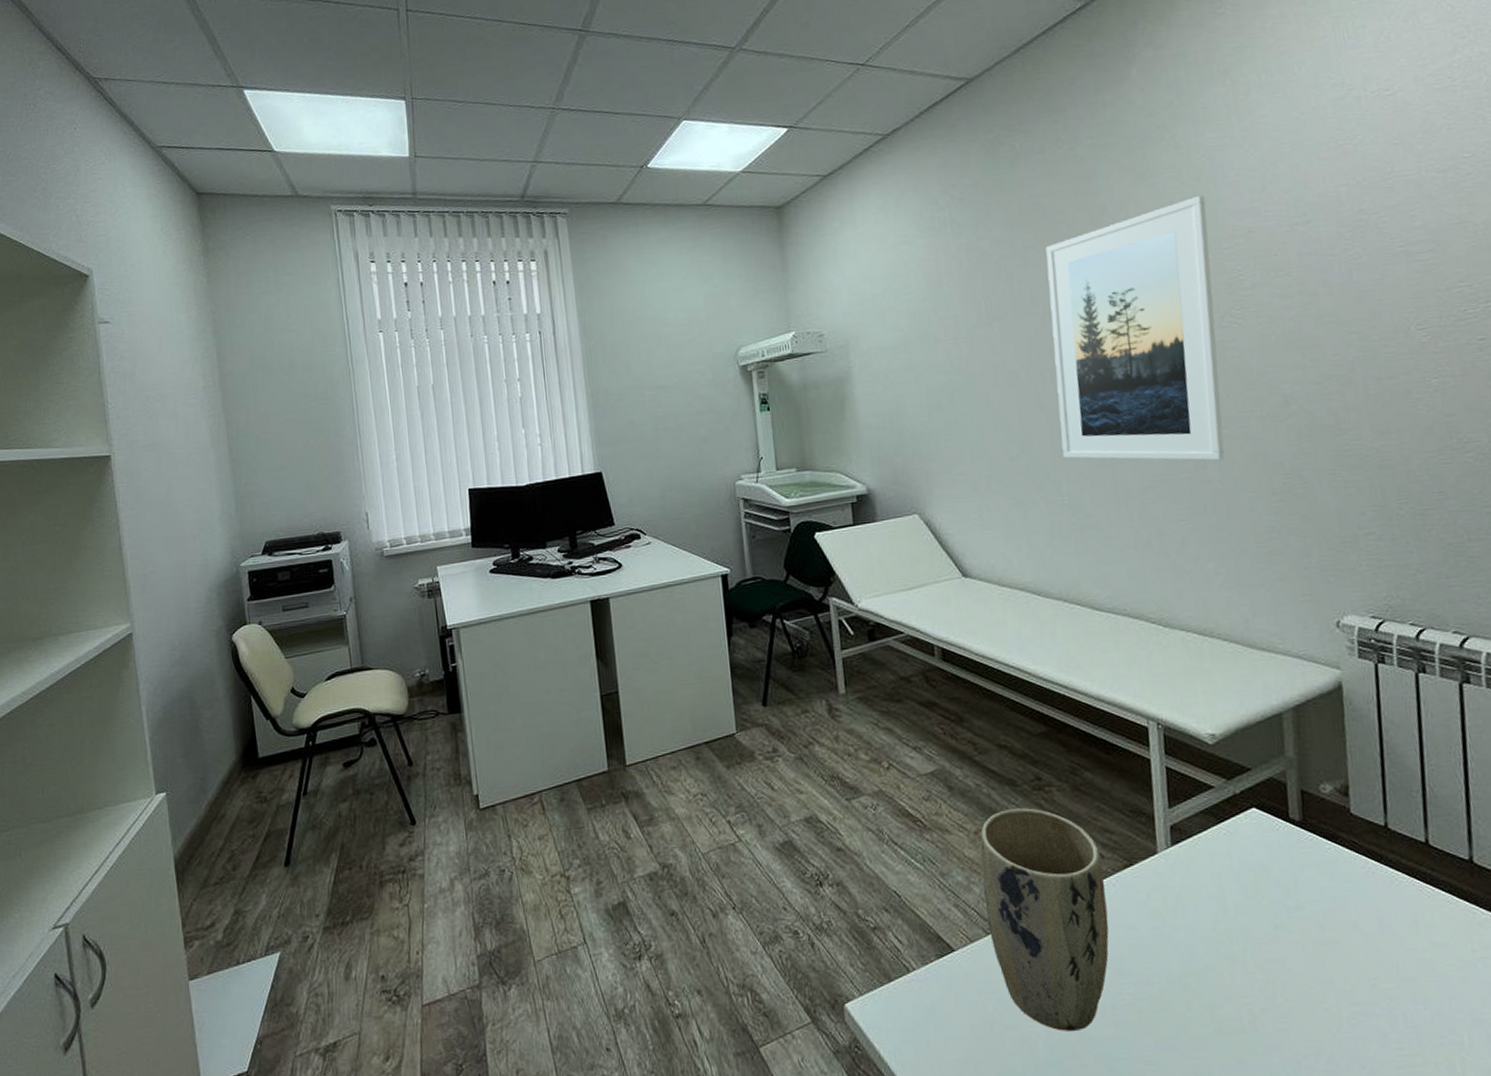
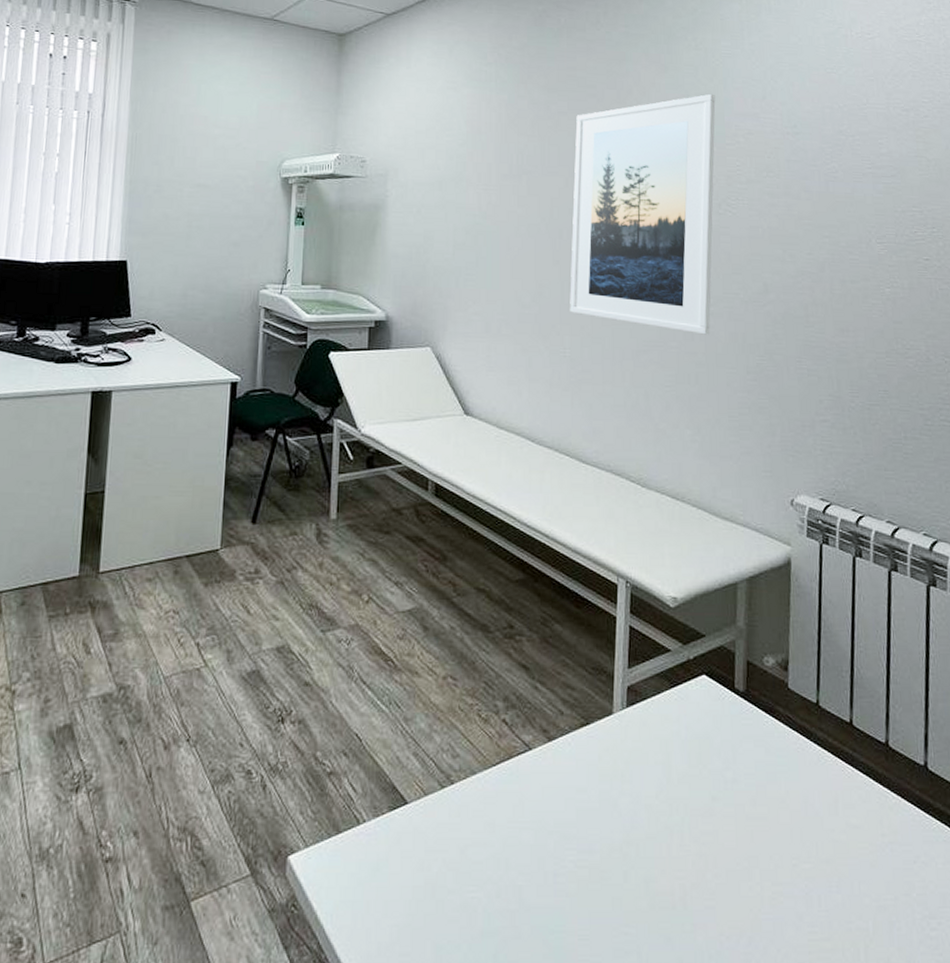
plant pot: present [980,808,1109,1031] -> none [443,656,561,898]

